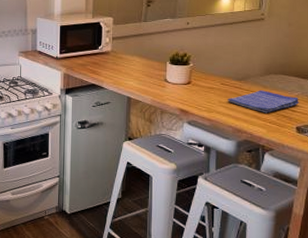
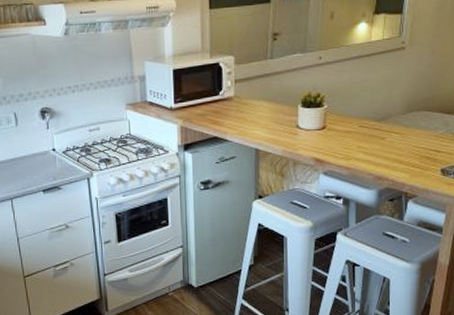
dish towel: present [227,90,300,114] -> none [366,130,445,156]

